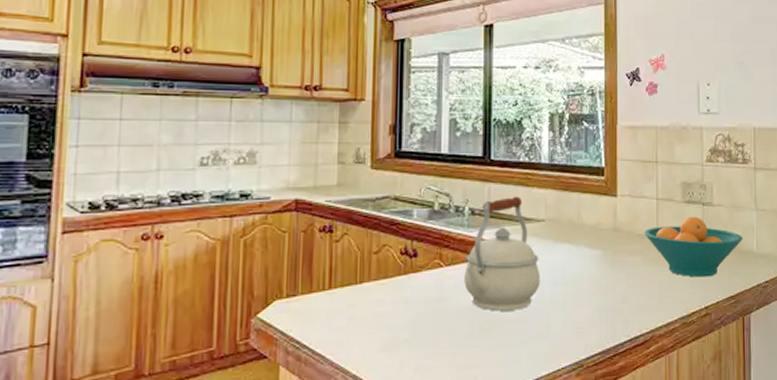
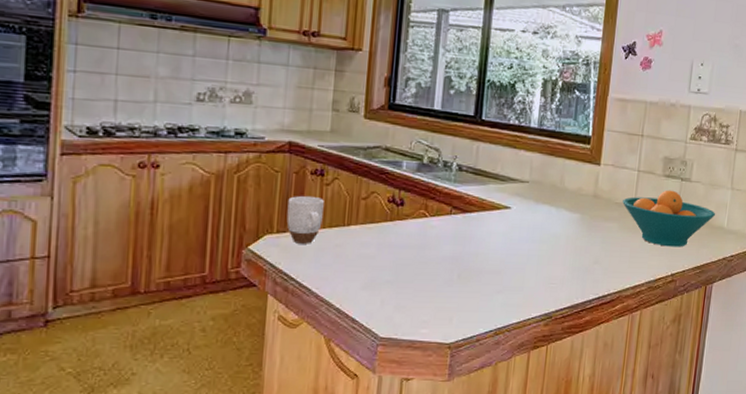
mug: none [296,254,334,307] -> present [286,195,324,244]
kettle: present [464,196,541,311] -> none [447,156,520,263]

